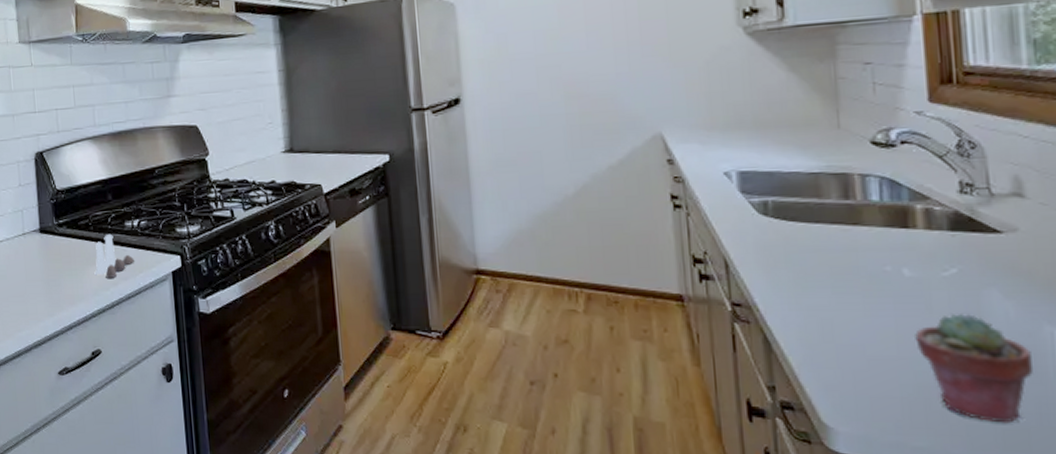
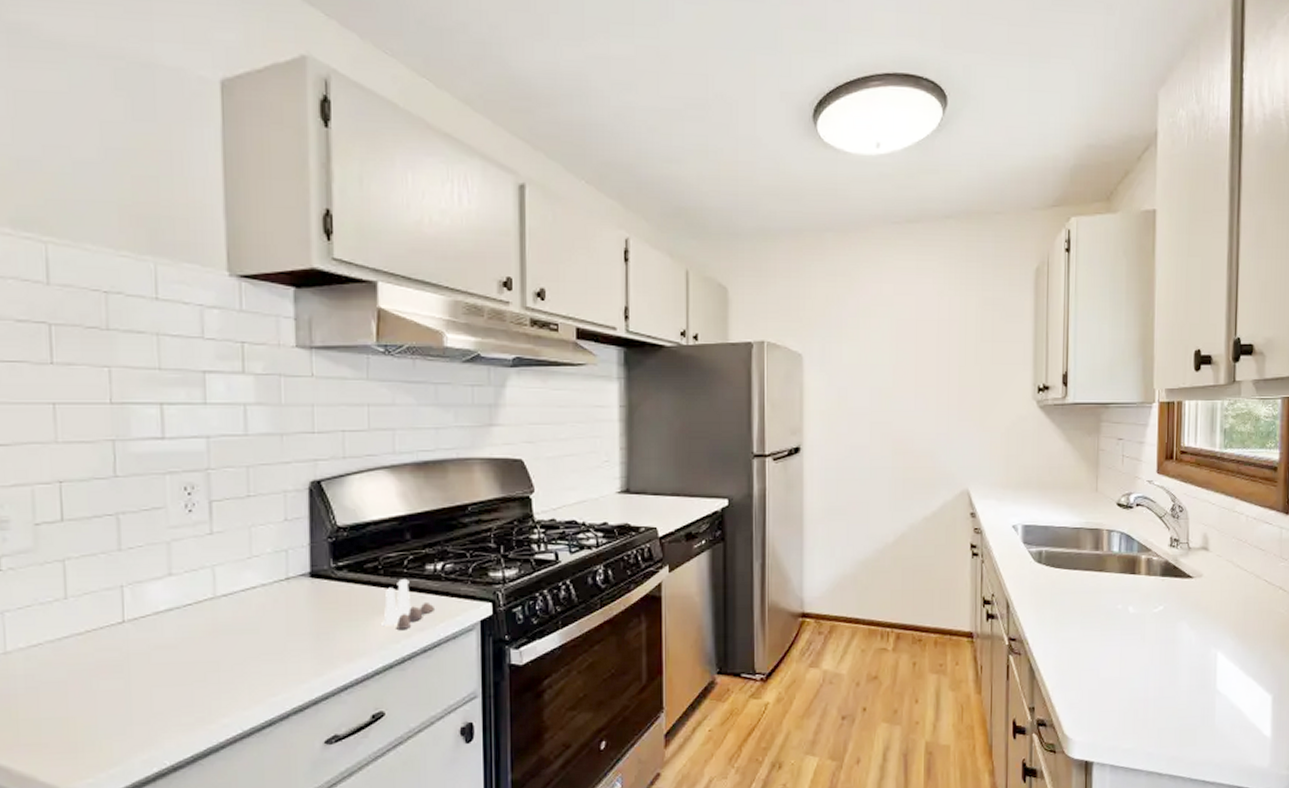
potted succulent: present [915,312,1033,424] -> none [1132,640,1202,725]

